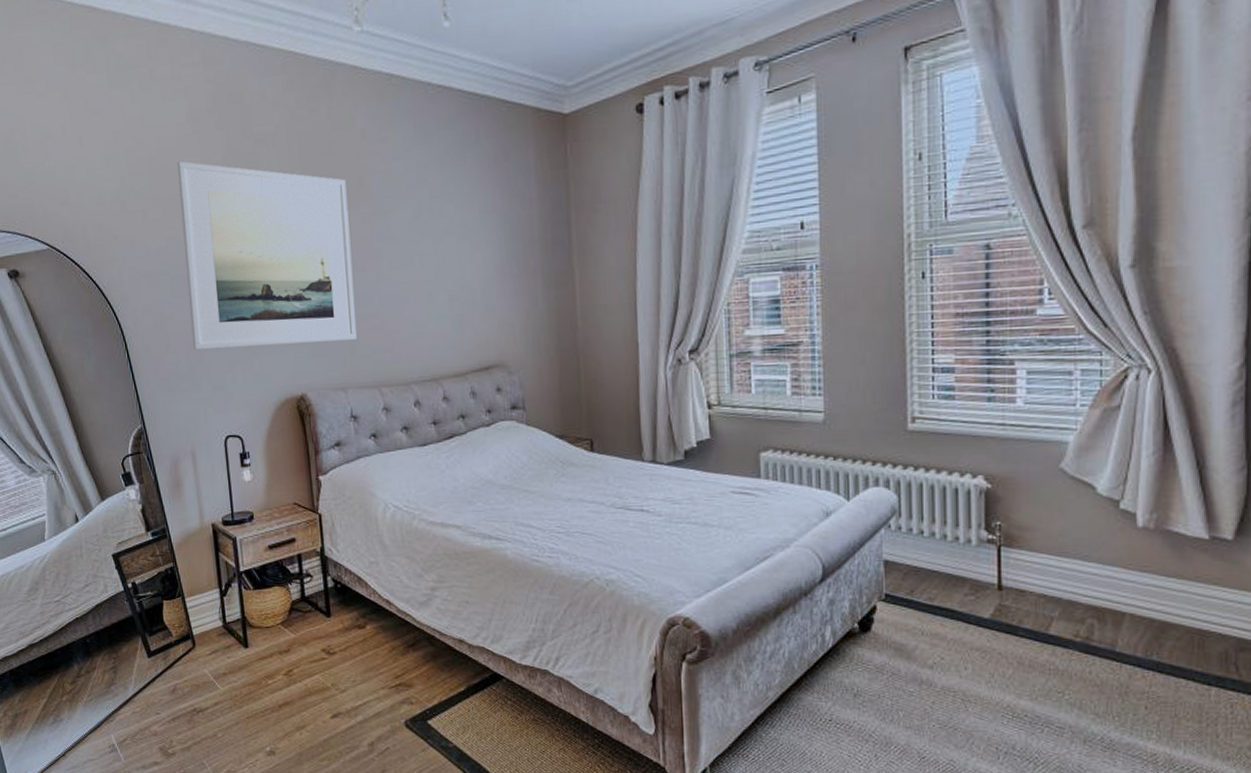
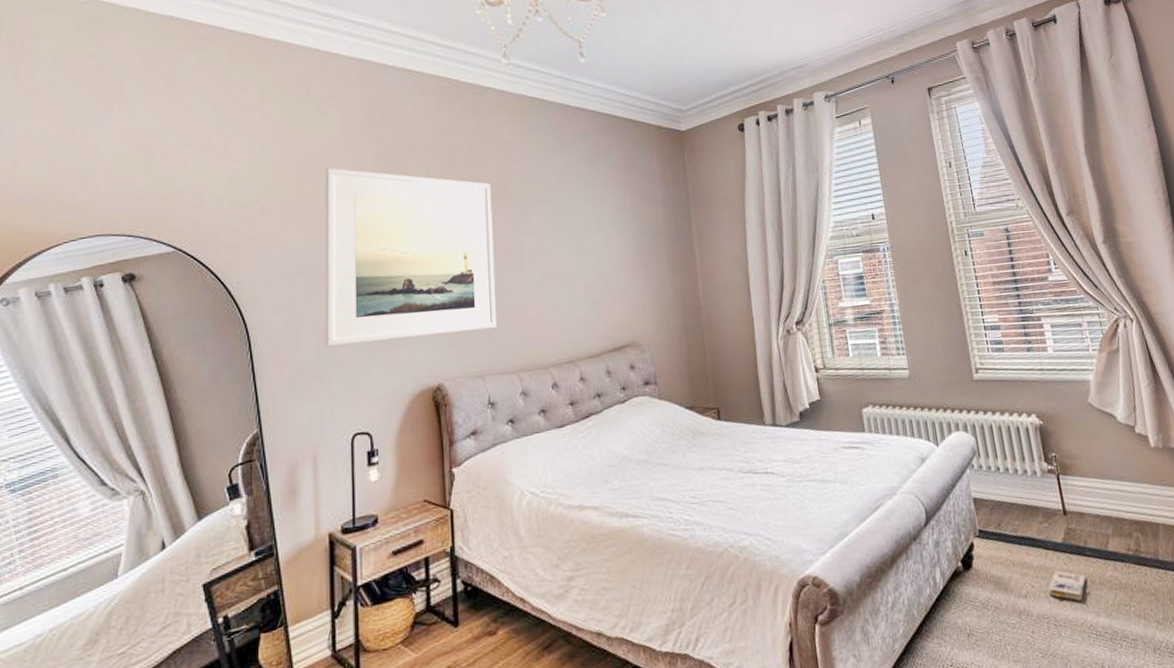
paperback book: none [961,646,1015,681] -> present [1048,570,1091,602]

